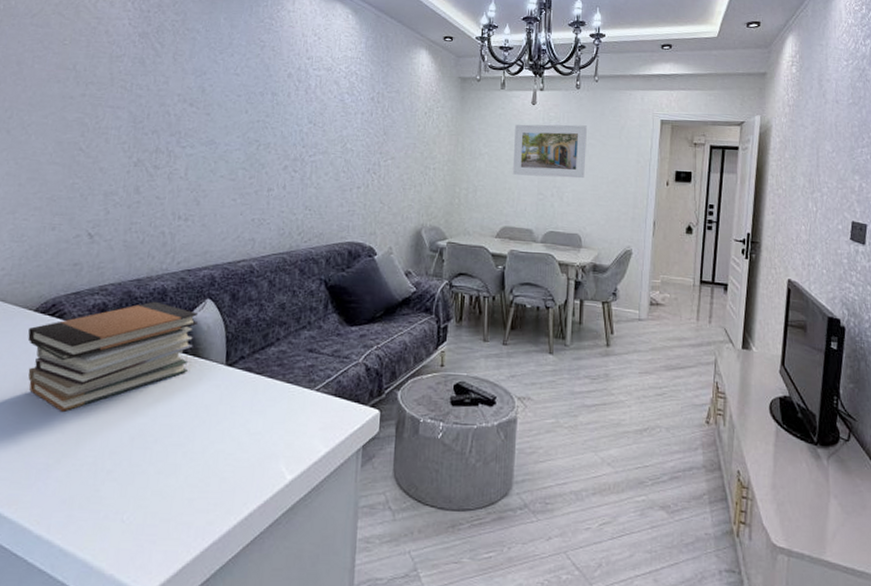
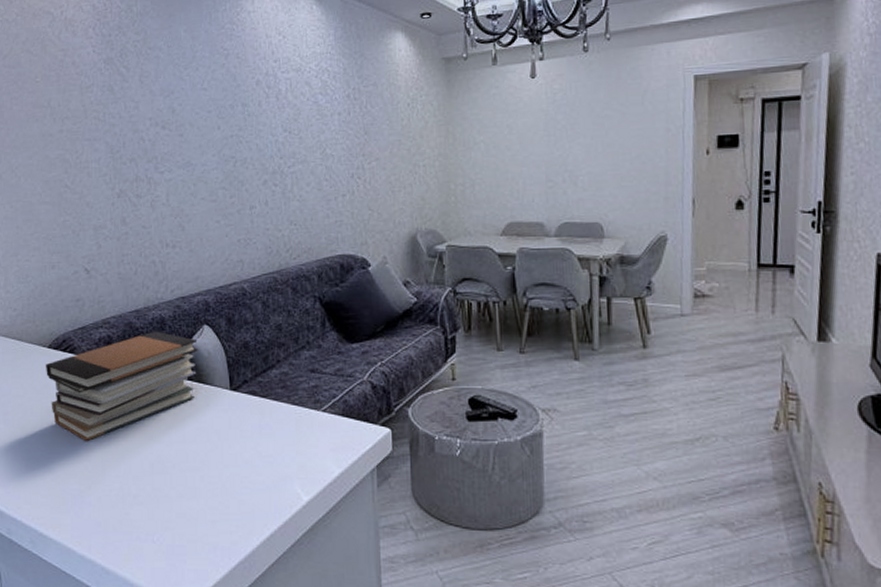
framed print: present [512,124,587,179] -> none [513,94,602,162]

